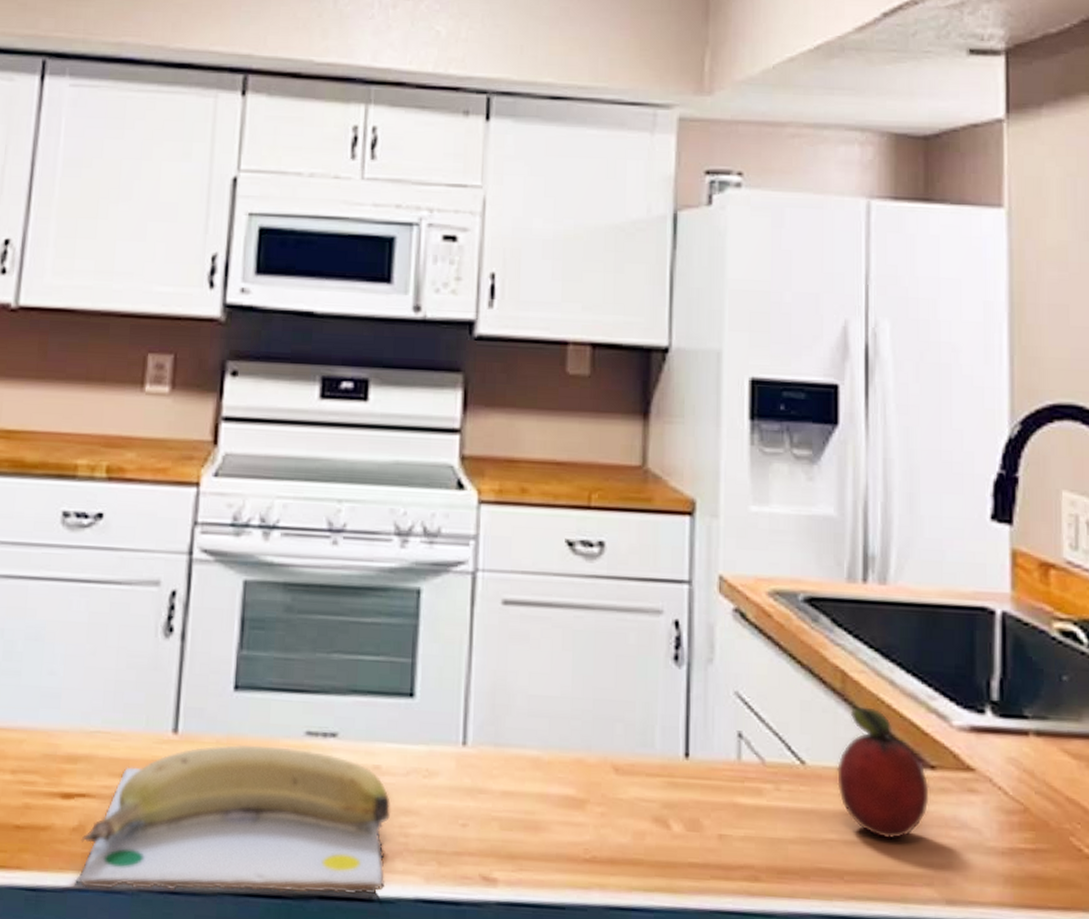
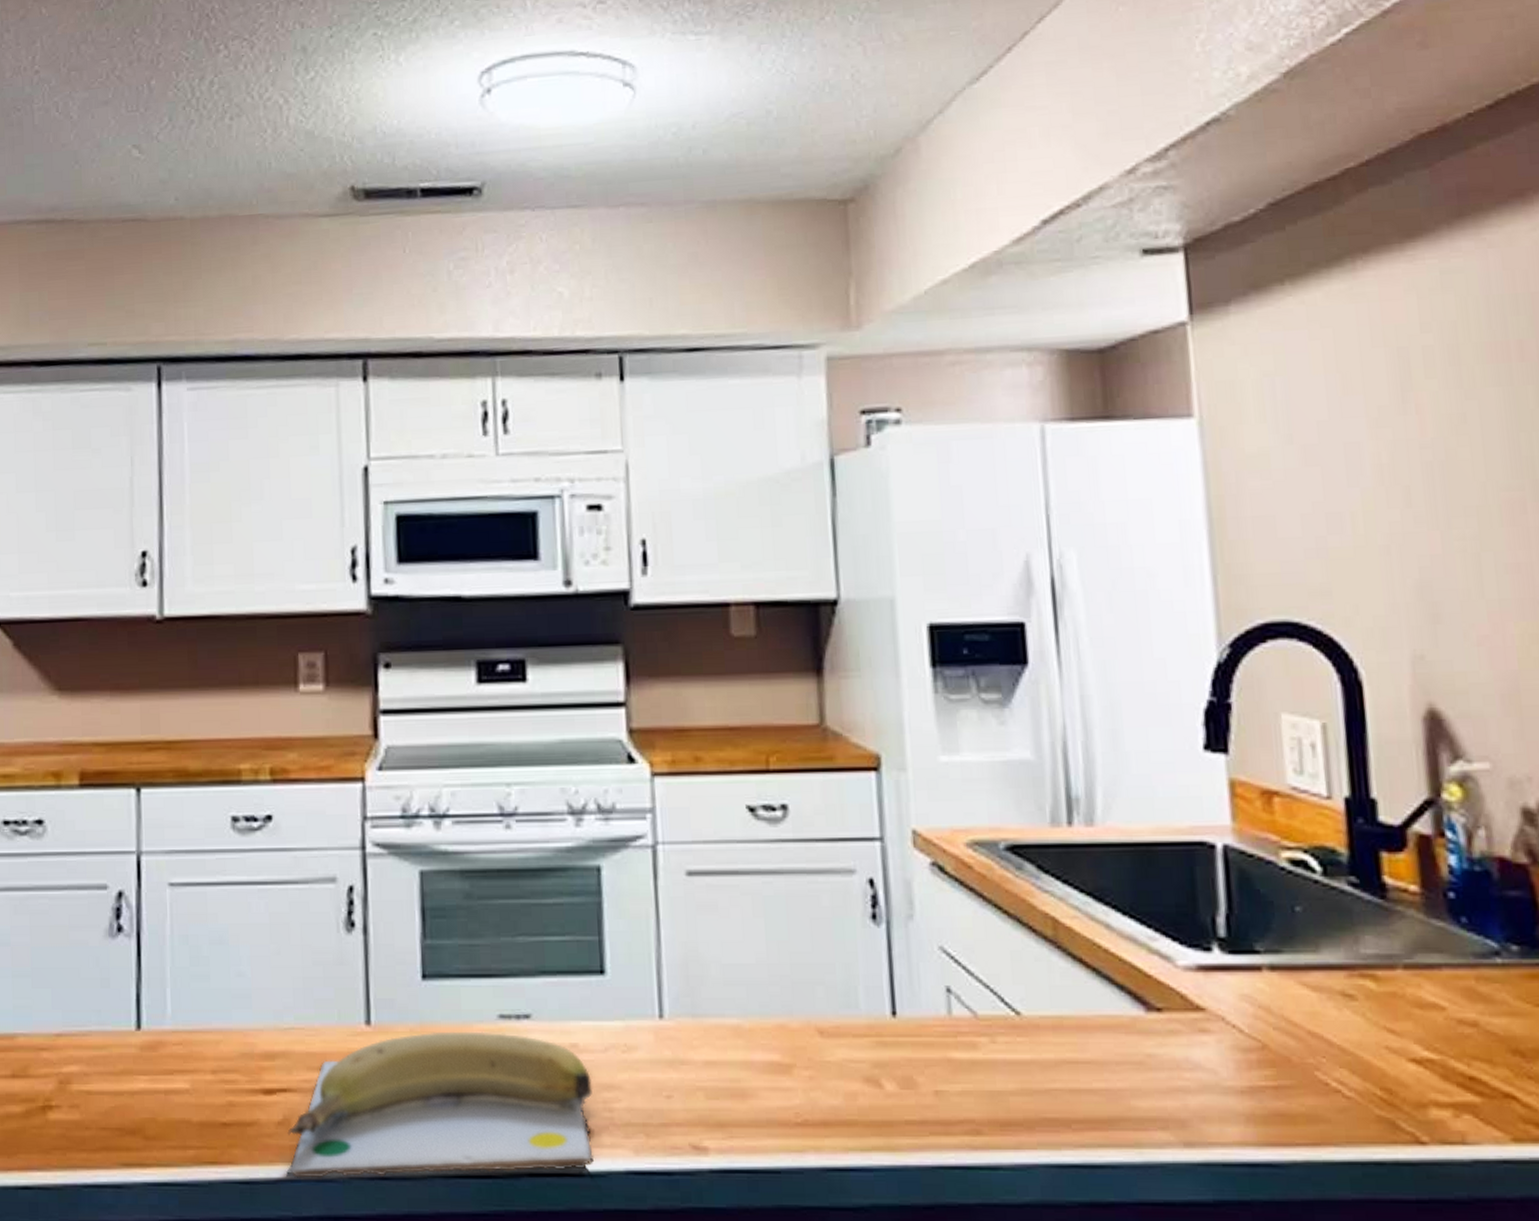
fruit: present [836,706,929,840] -> none [1054,953,1158,1085]

